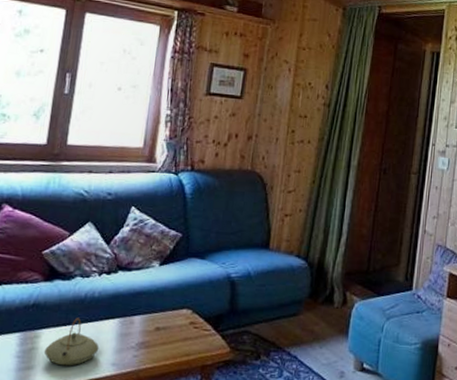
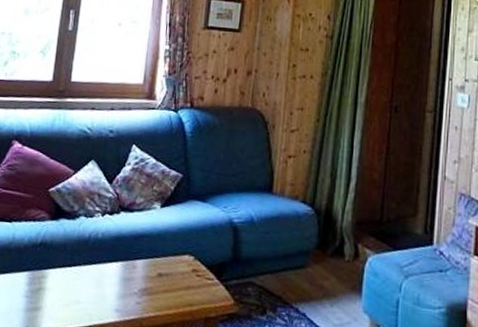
teapot: present [45,318,100,366] -> none [51,259,103,310]

